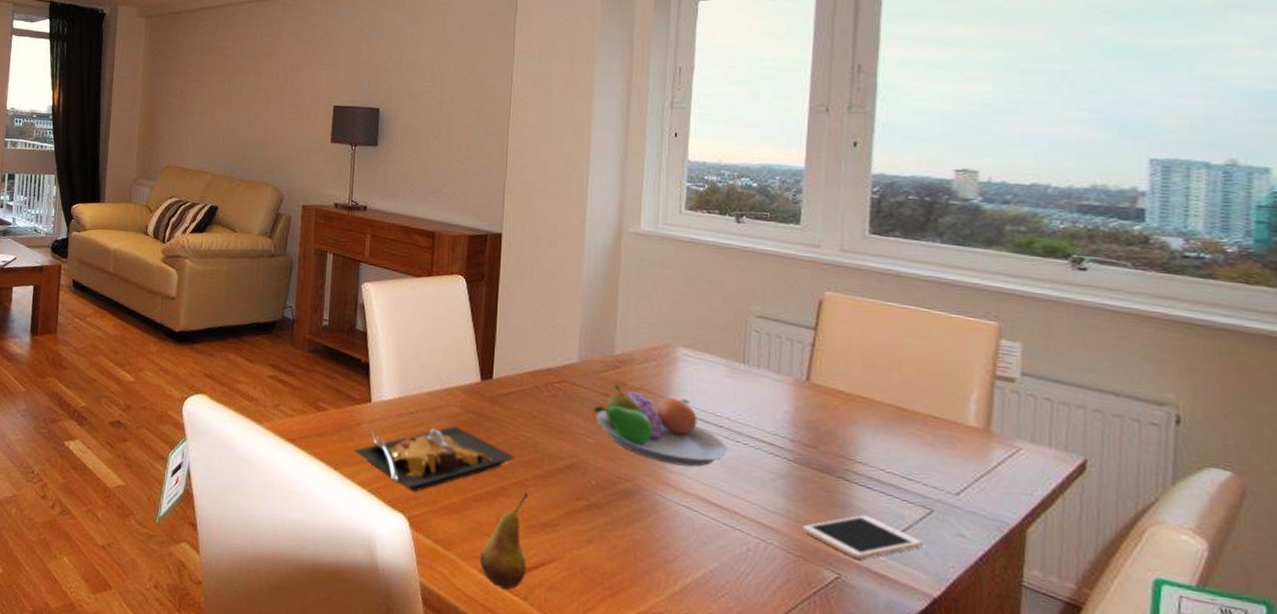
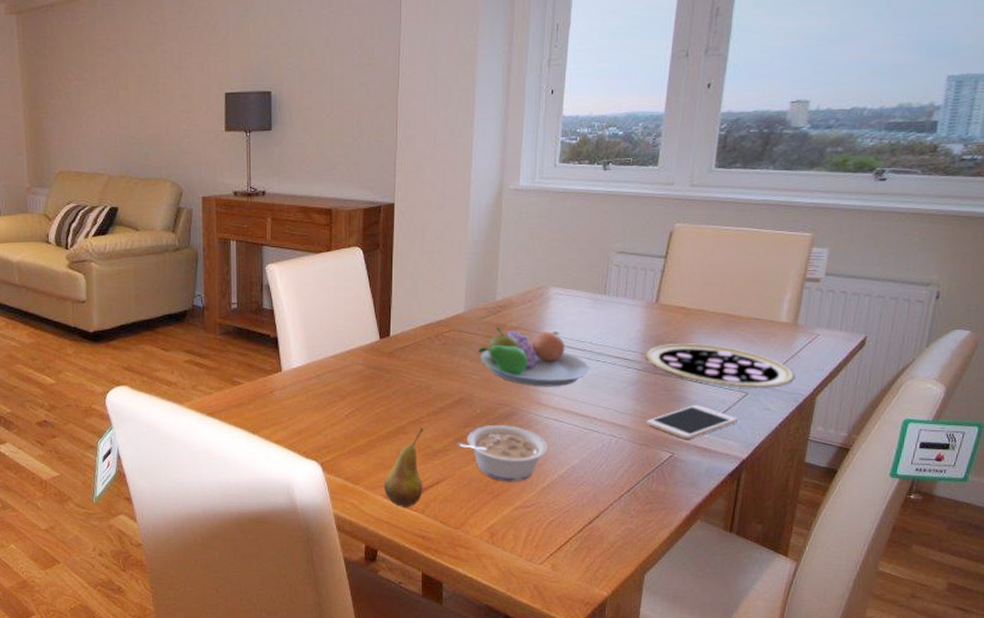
plate: present [354,426,515,493] -> none [269,381,411,442]
legume: none [566,501,678,580] -> present [456,425,548,482]
pizza: none [797,433,993,508] -> present [645,343,794,388]

